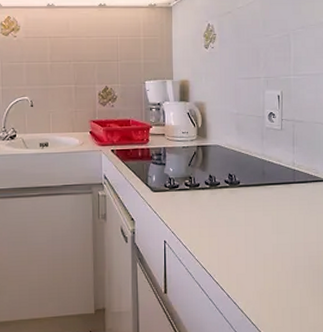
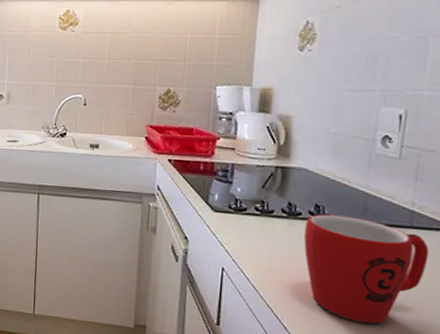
mug: none [224,180,308,266] -> present [304,214,429,324]

